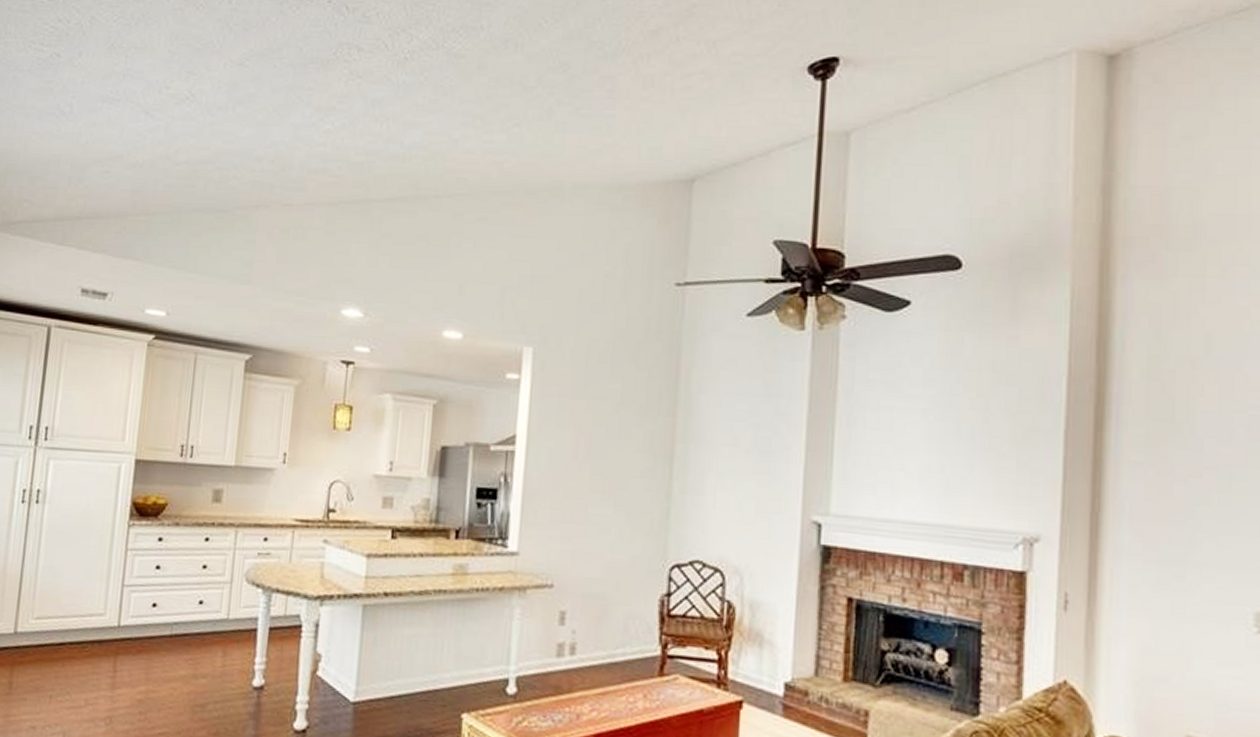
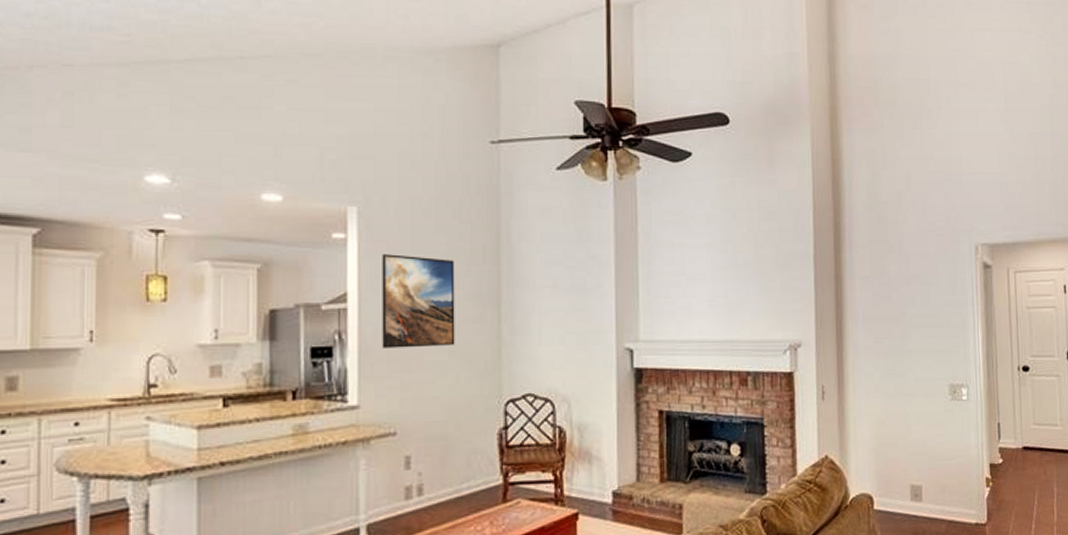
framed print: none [546,398,628,500] -> present [382,254,455,348]

